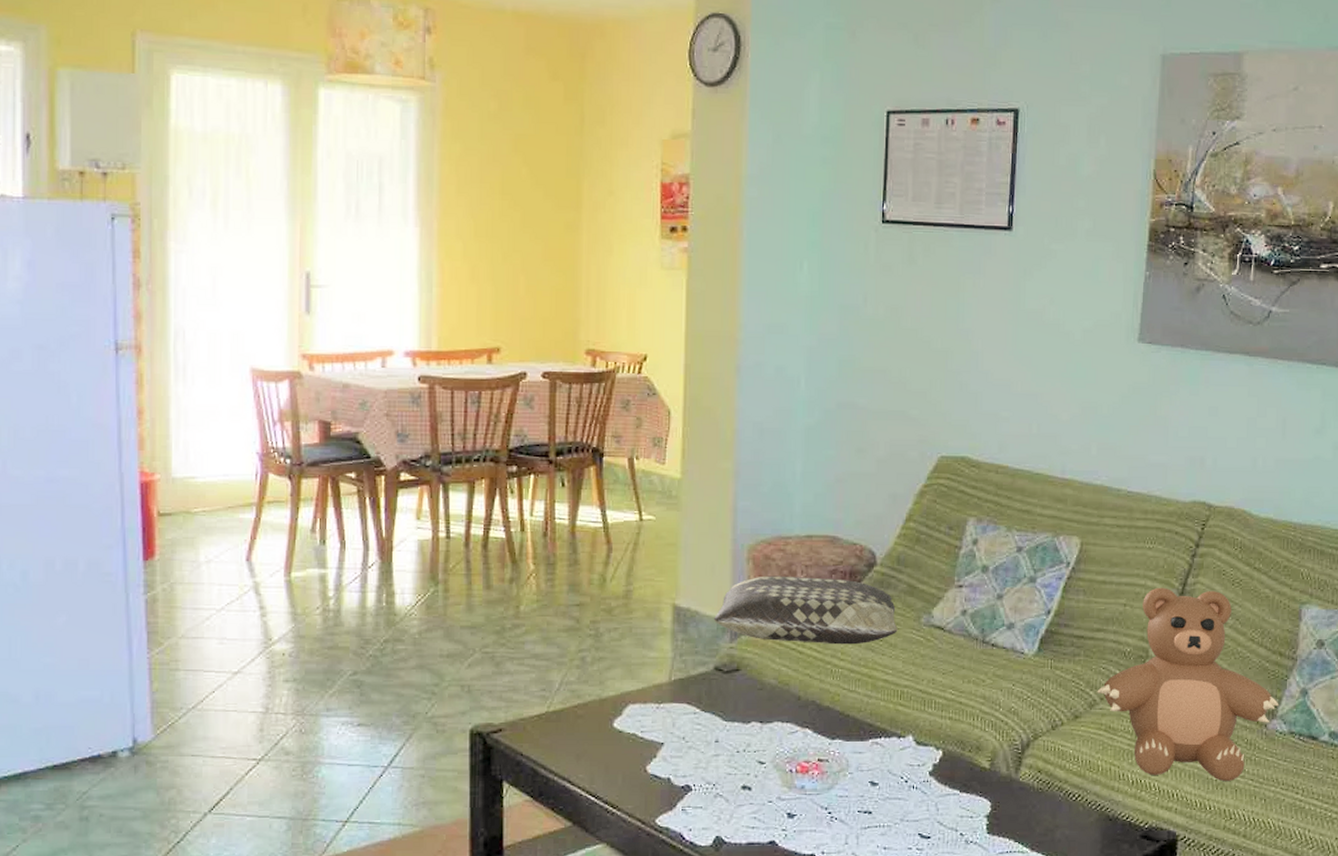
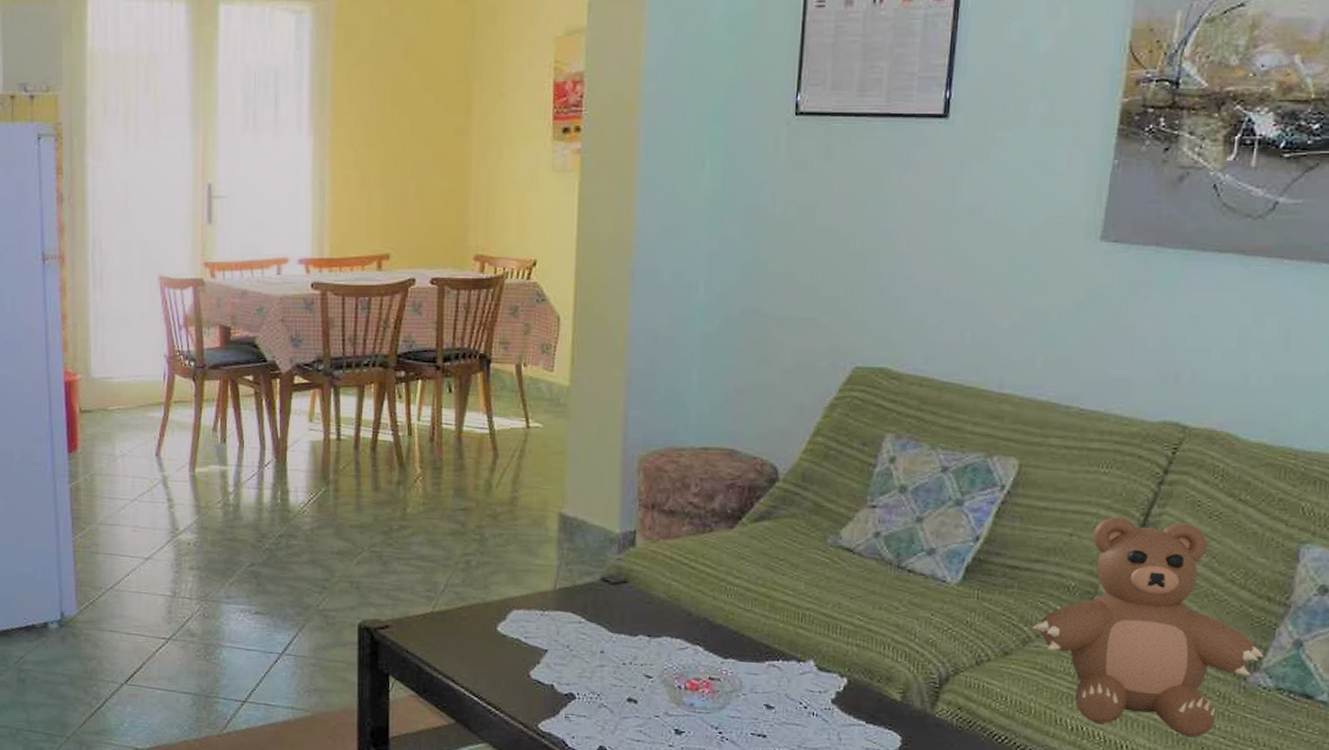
cushion: present [713,576,898,645] -> none [600,487,801,563]

